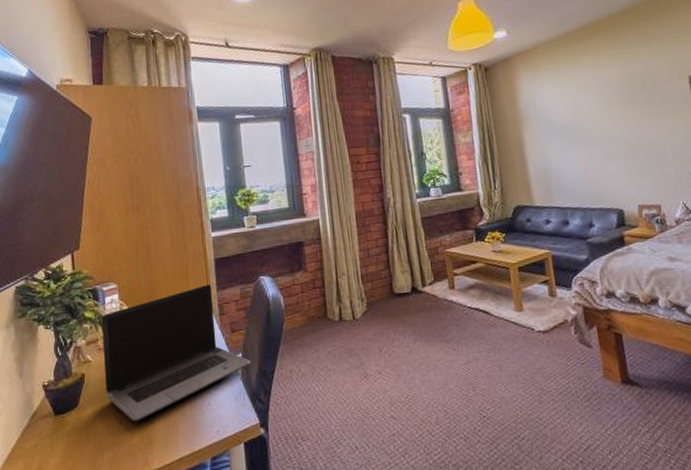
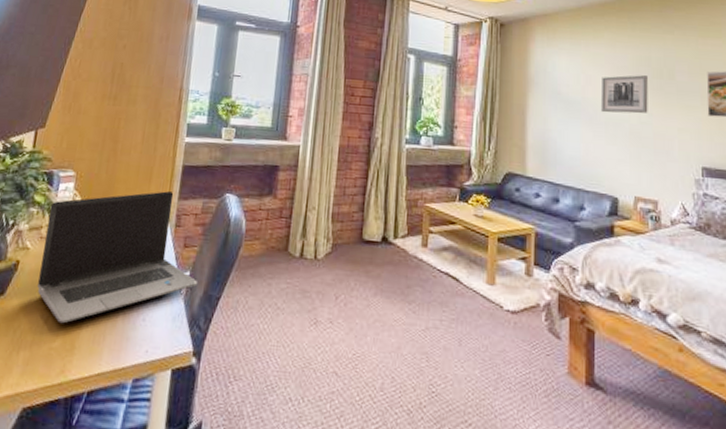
wall art: none [589,90,638,133] -> present [600,75,648,114]

